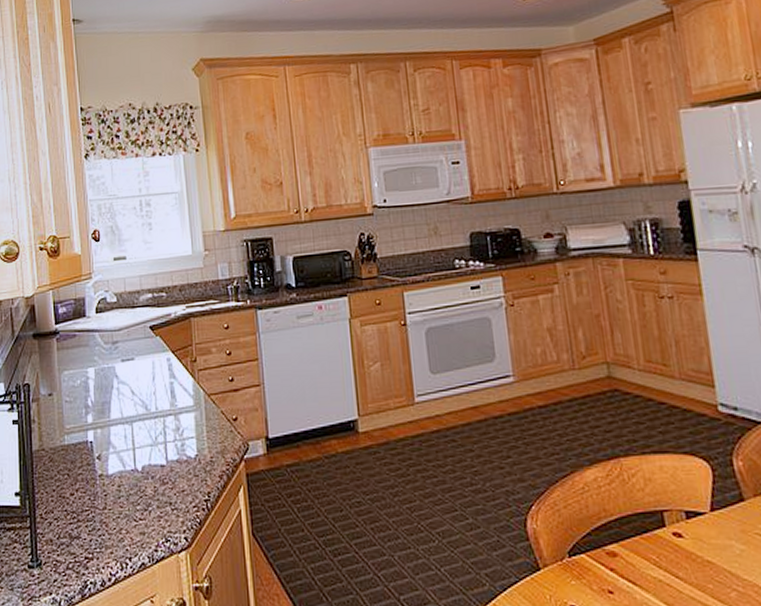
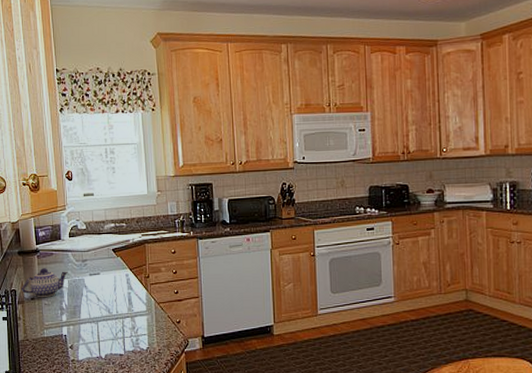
teapot: none [35,354,96,394] -> present [20,268,69,298]

